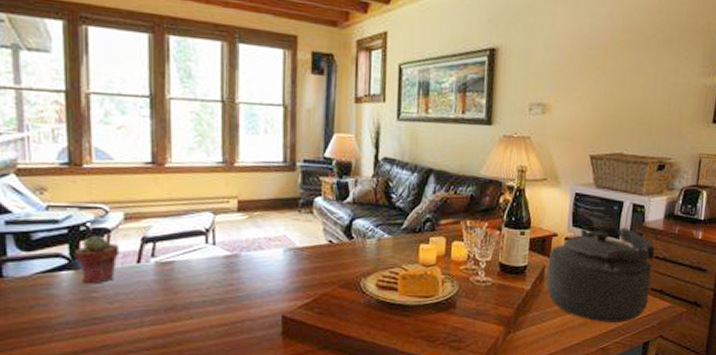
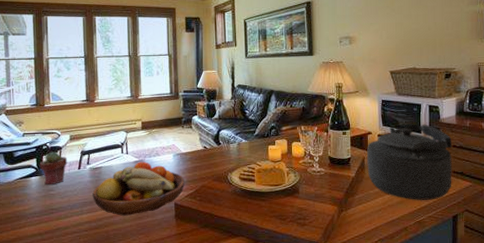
fruit bowl: none [159,256,298,331] -> present [92,161,185,216]

